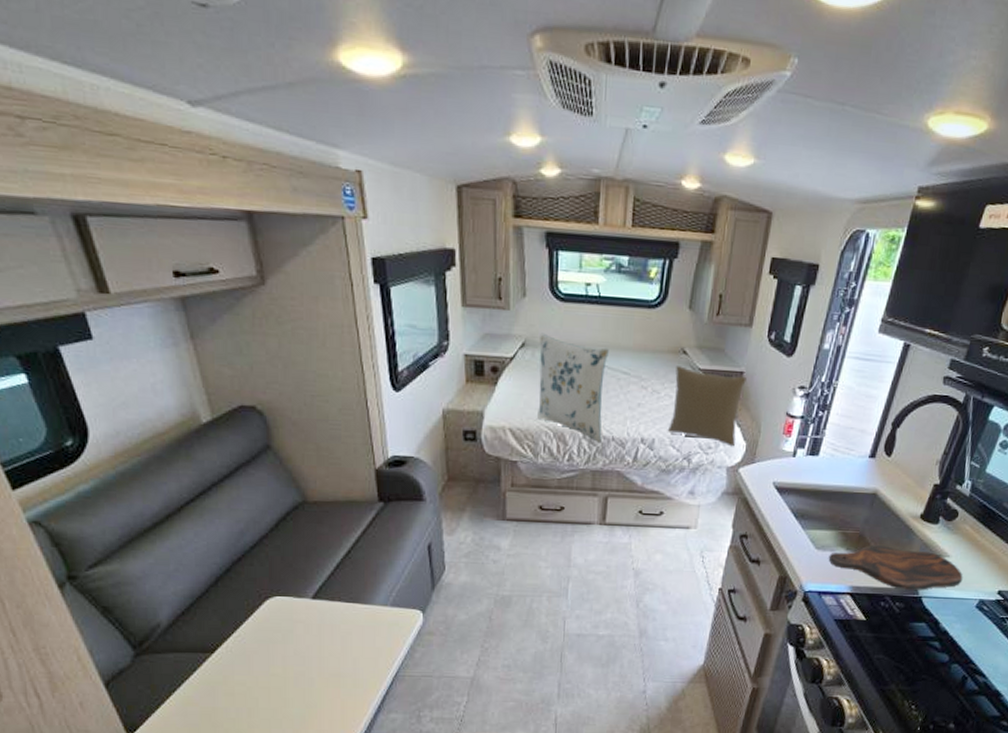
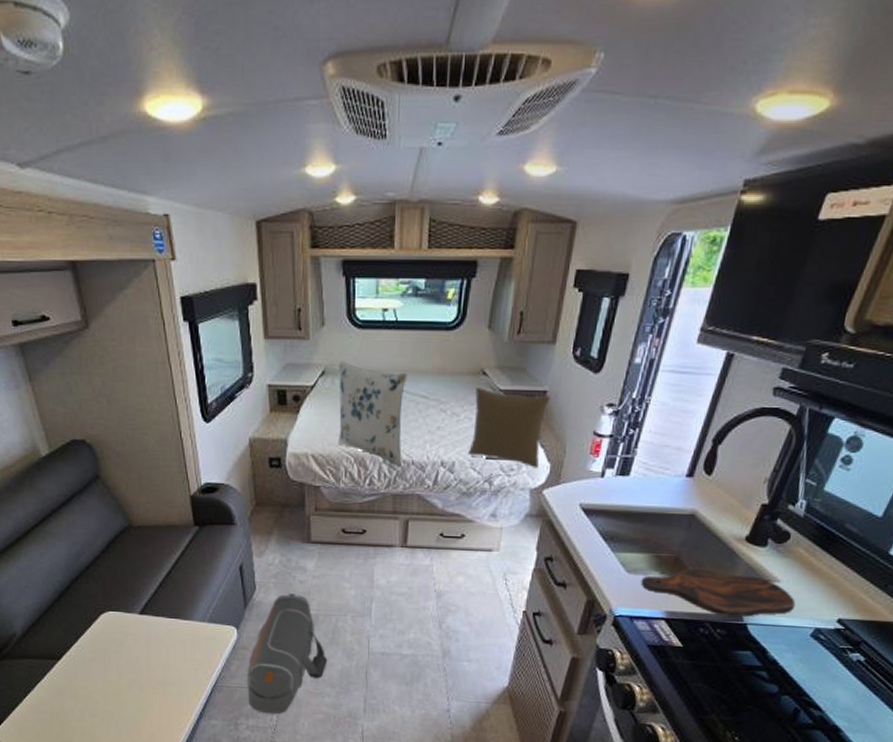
duffel bag: none [432,573,521,704] -> present [247,593,328,714]

